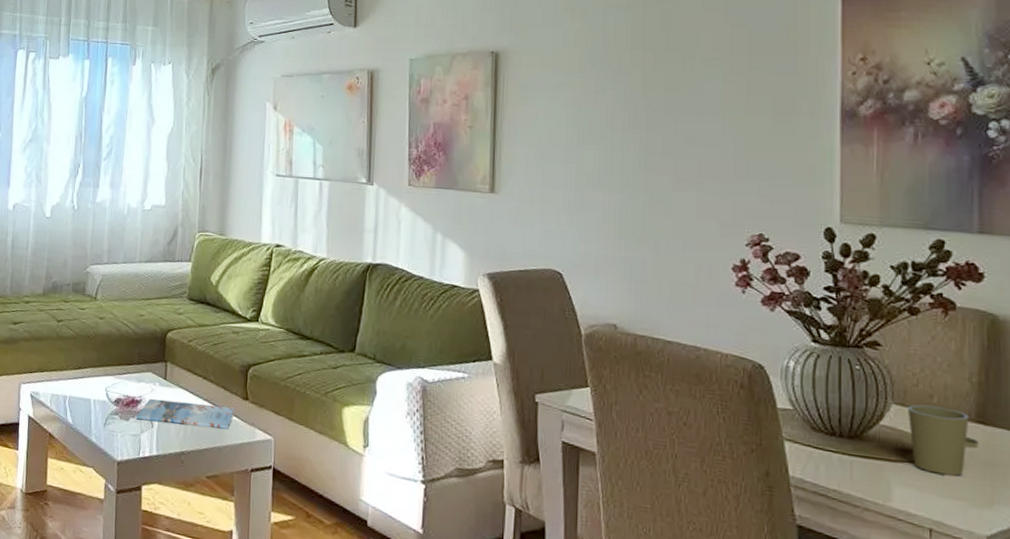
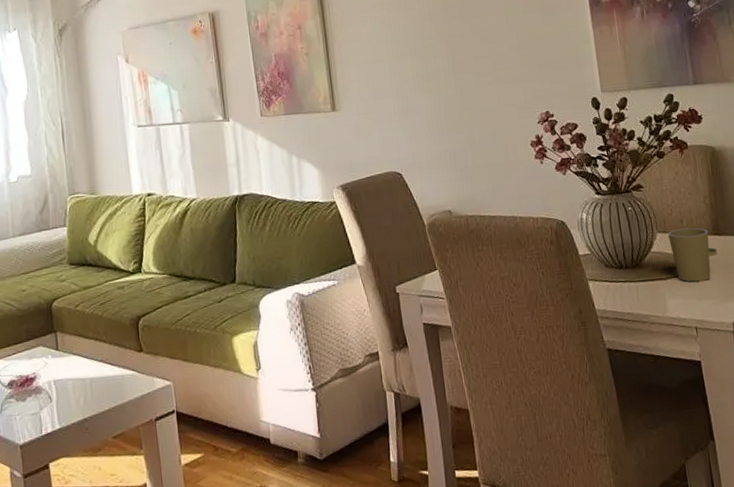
magazine: present [137,398,235,429] -> none [33,362,131,397]

